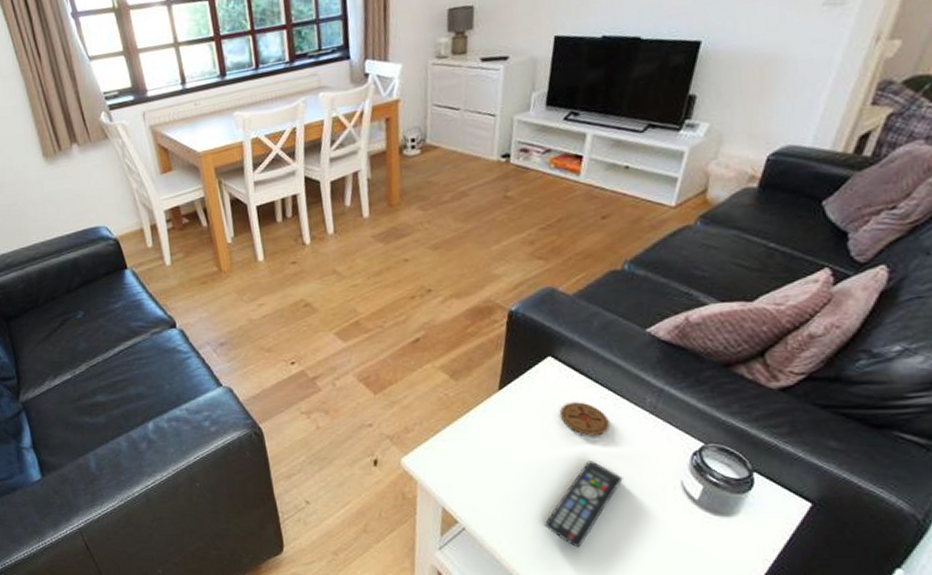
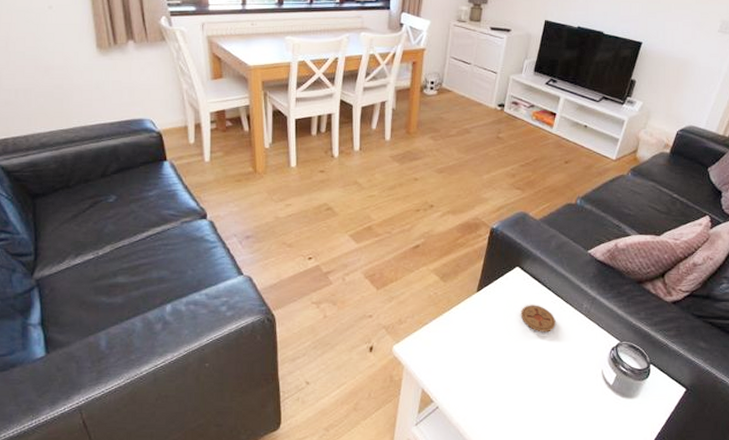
remote control: present [545,461,623,548] -> none [501,352,561,423]

